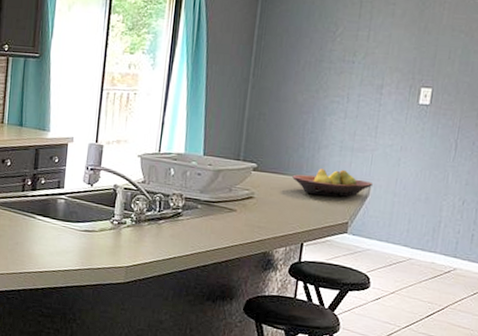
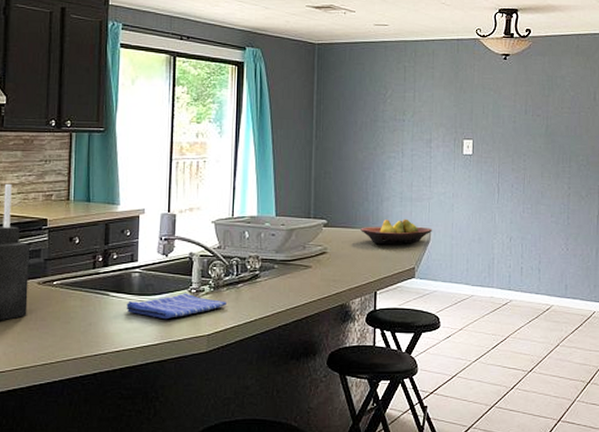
dish towel: none [51,223,147,248] -> present [126,293,226,320]

